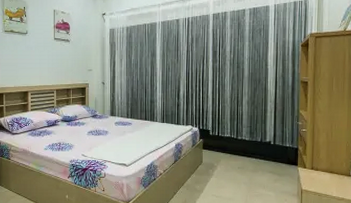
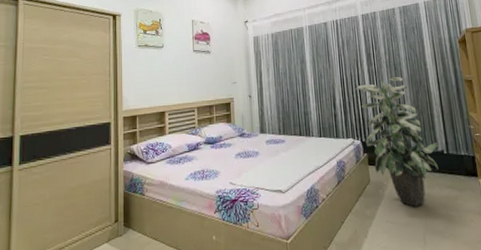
indoor plant: none [199,75,269,186] -> present [355,77,440,207]

